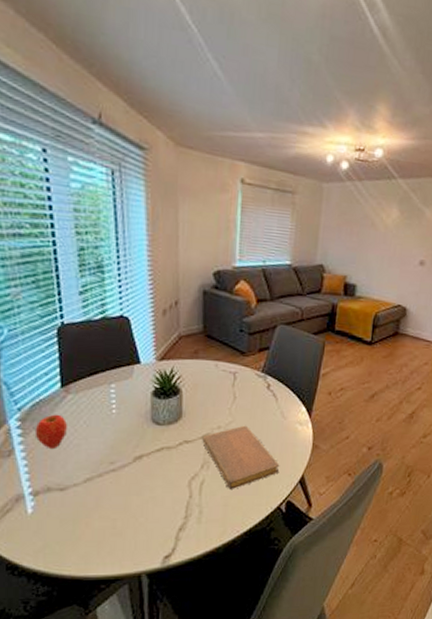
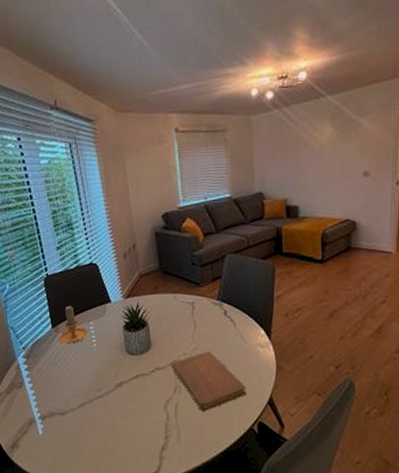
apple: present [34,414,68,450] -> none [36,350,61,380]
candle: none [67,362,107,409] -> present [58,305,88,345]

